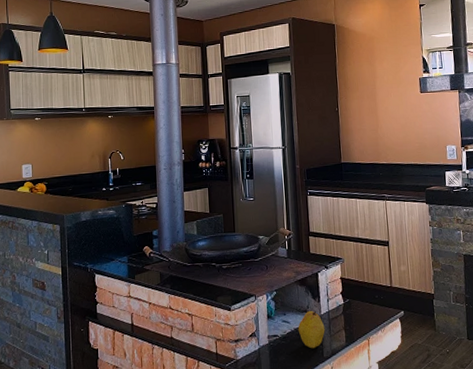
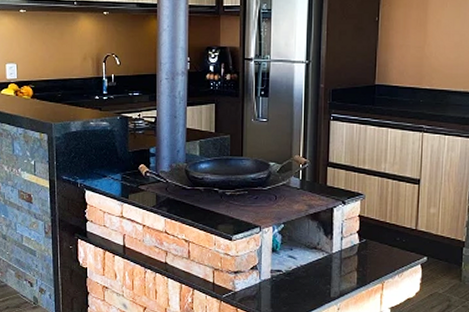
fruit: present [298,310,325,349] -> none [305,247,335,288]

